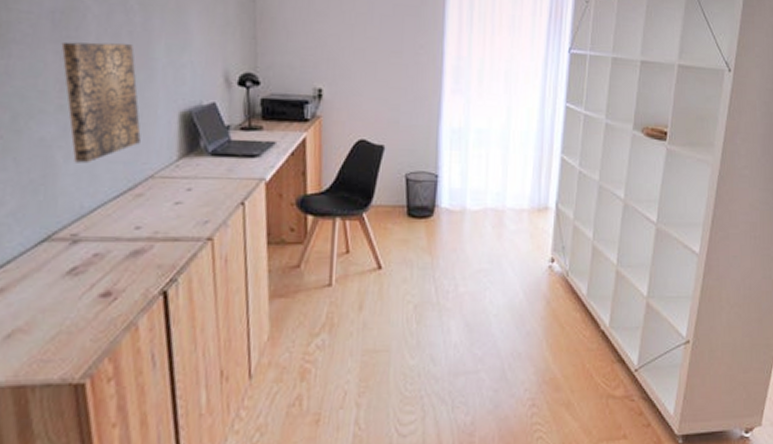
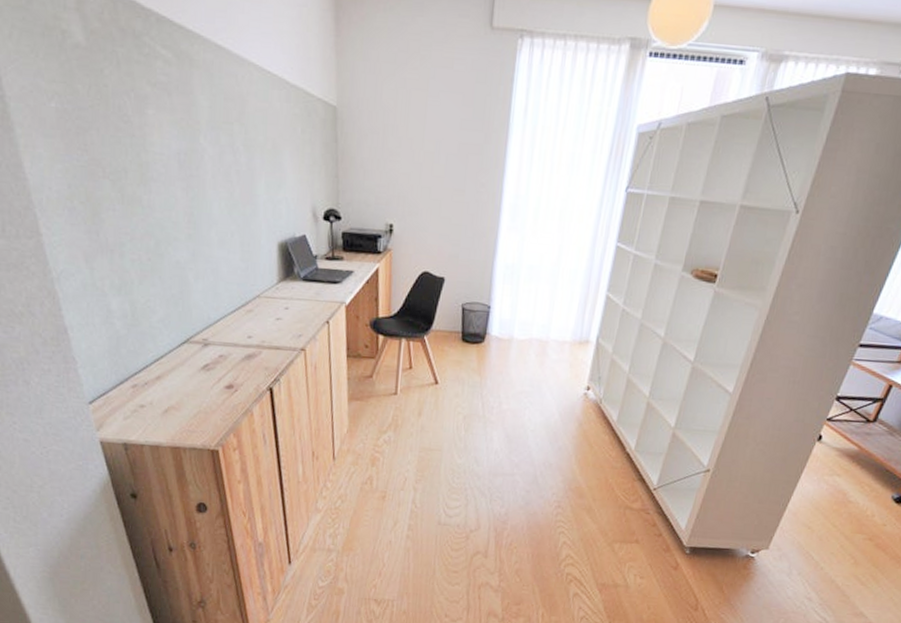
wall art: present [61,41,141,164] -> none [186,180,249,283]

